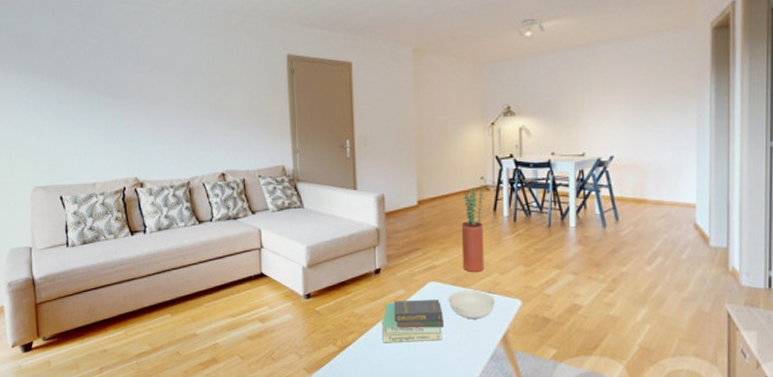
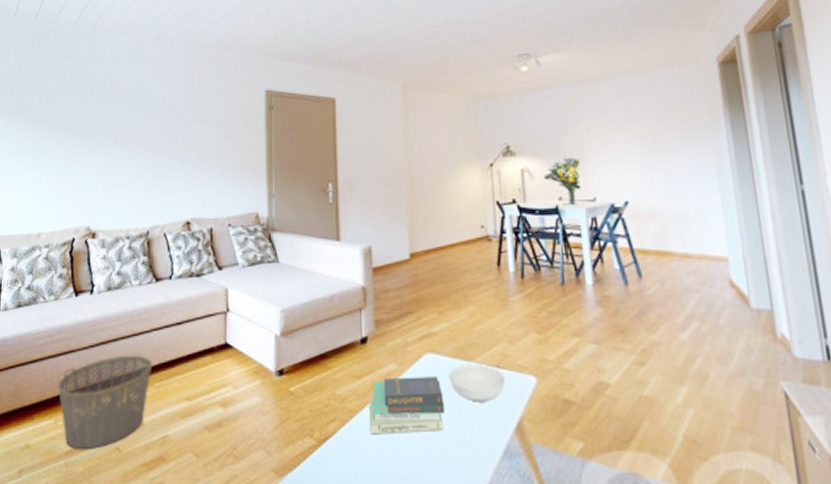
basket: none [124,282,202,353] -> present [57,355,153,449]
vase: present [461,184,484,273] -> none [461,234,490,343]
bouquet: none [539,117,573,161] -> present [543,157,582,207]

